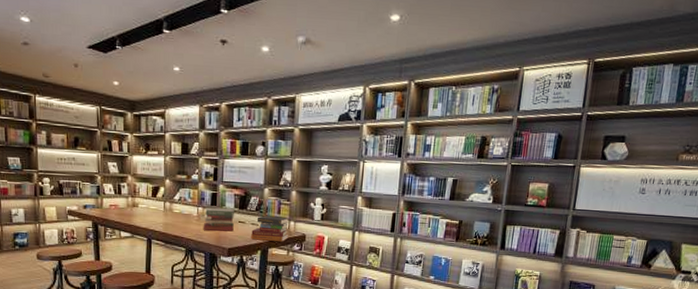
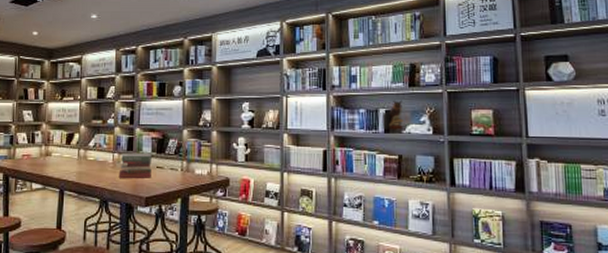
books: present [251,216,289,243] -> none [170,159,210,188]
bookend: none [449,170,470,198] -> present [383,100,404,130]

